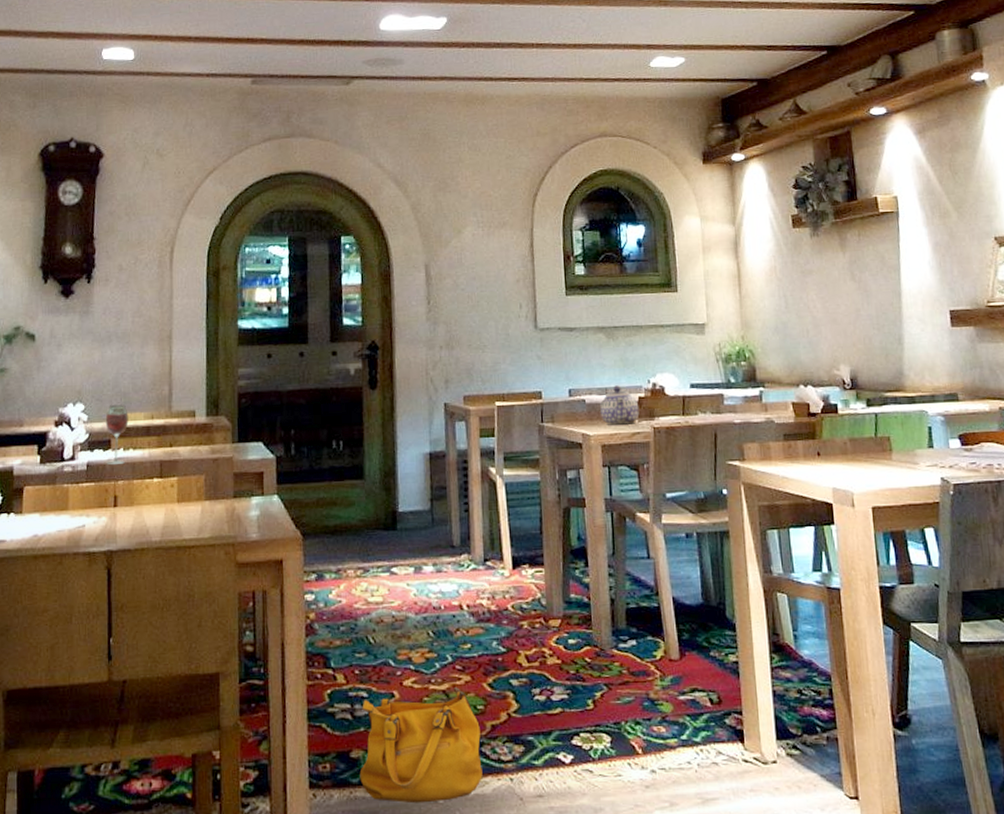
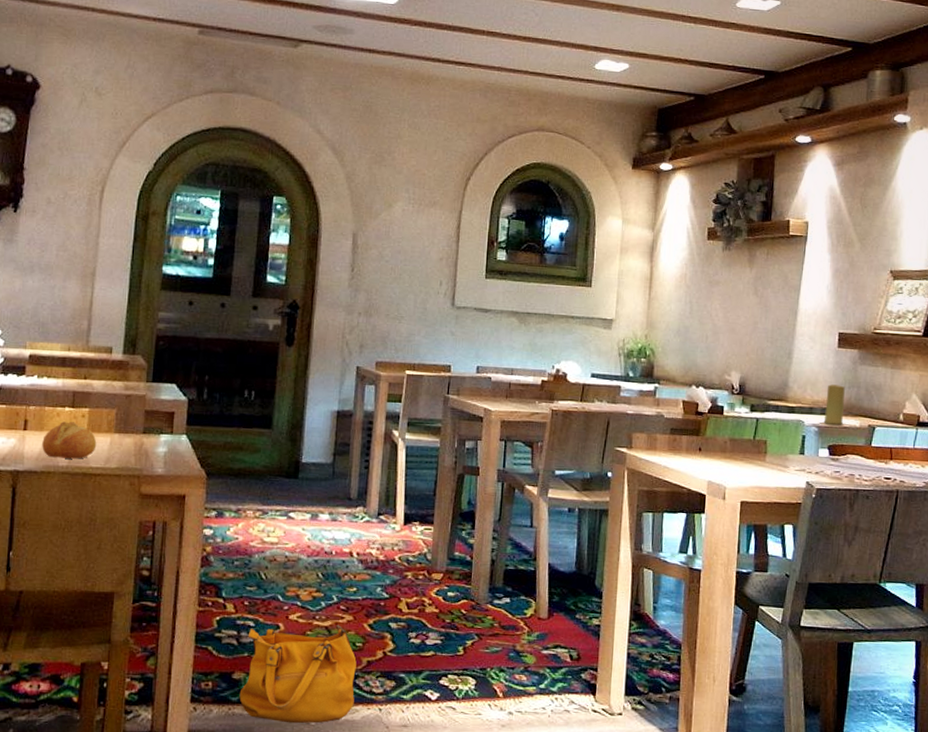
wineglass: present [105,404,129,466] -> none [19,333,45,391]
bread roll: none [133,493,188,533] -> present [42,421,97,459]
teapot: present [600,385,640,425] -> none [504,367,541,405]
candle: none [946,367,973,414] -> present [821,384,845,427]

